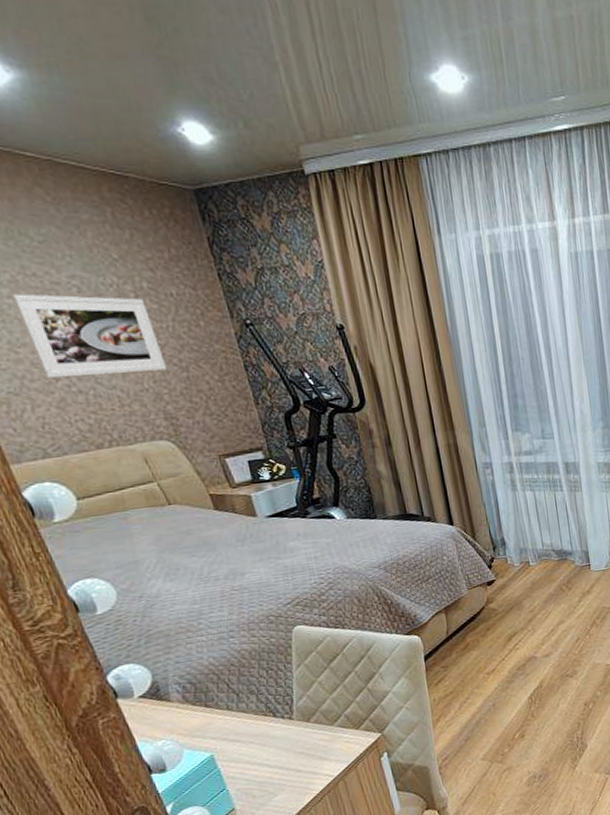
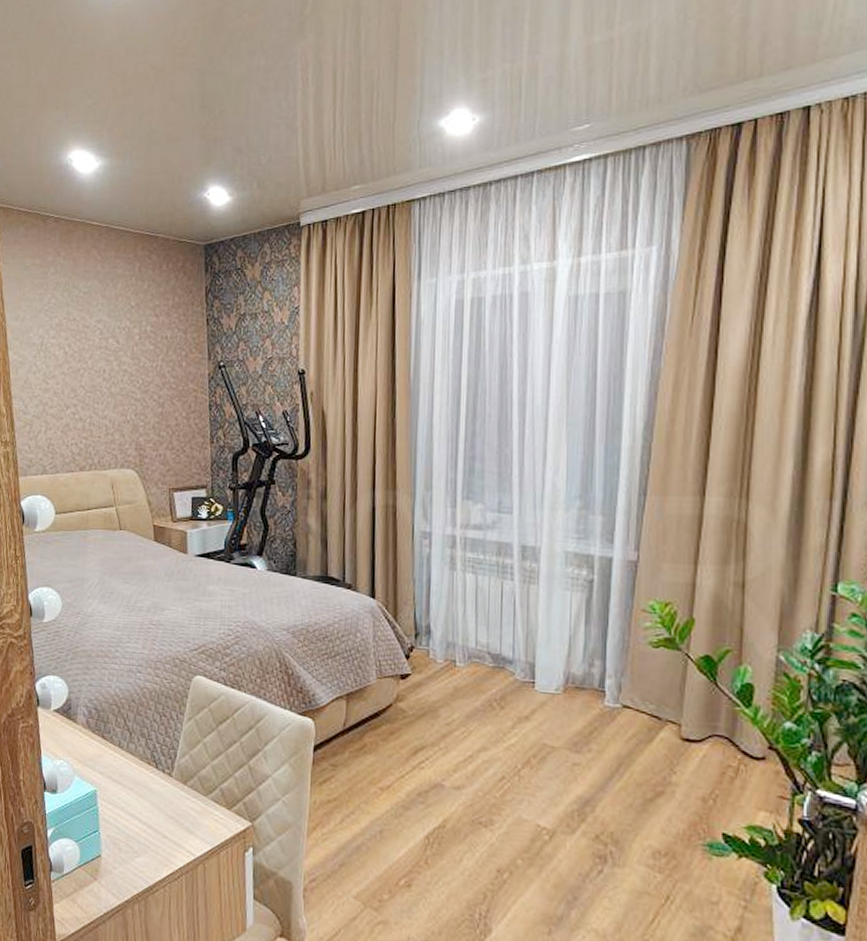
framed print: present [10,294,168,379] -> none [55,335,148,406]

